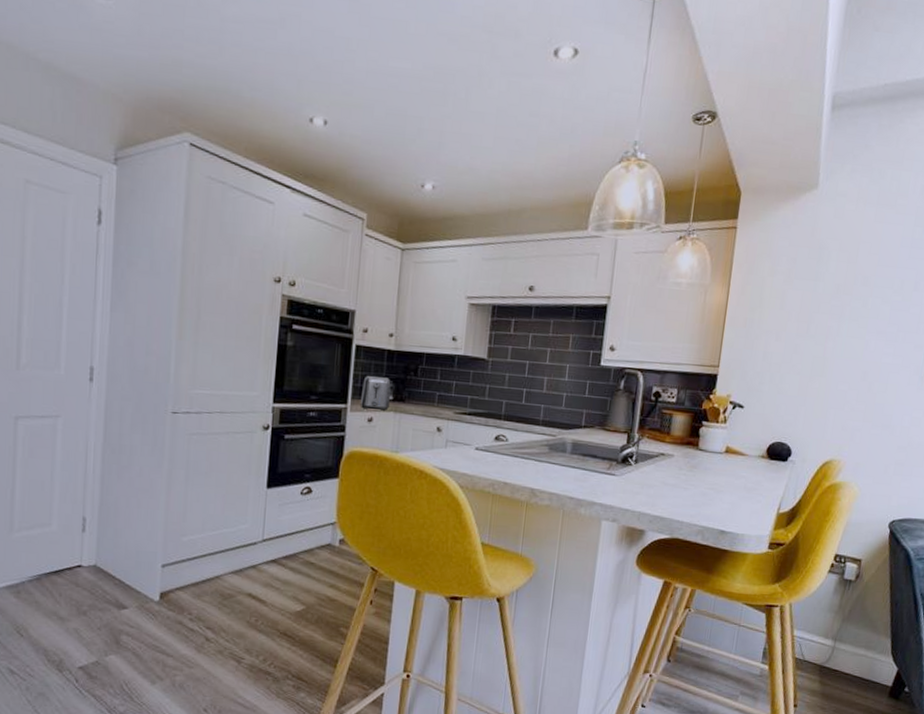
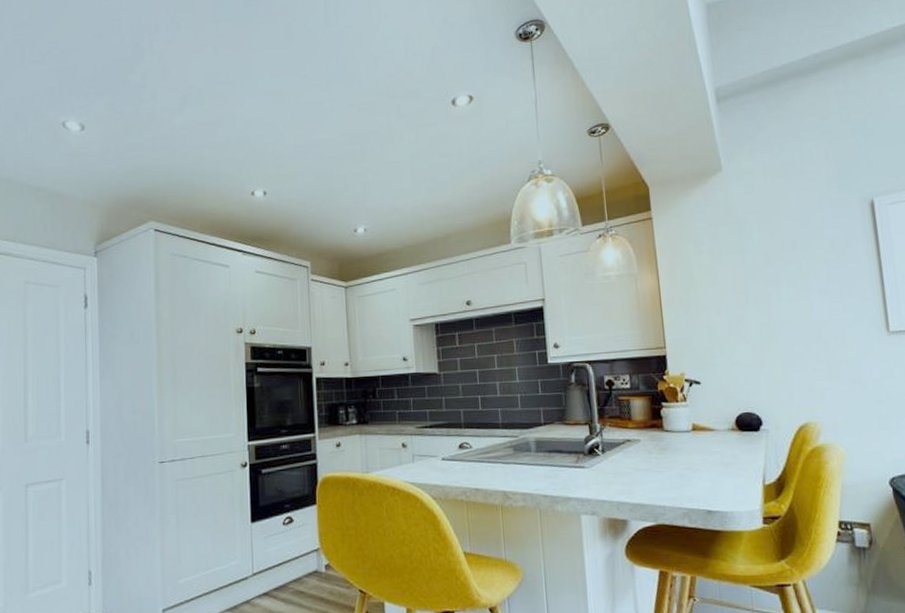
toaster: present [360,375,391,412] -> none [326,403,354,436]

